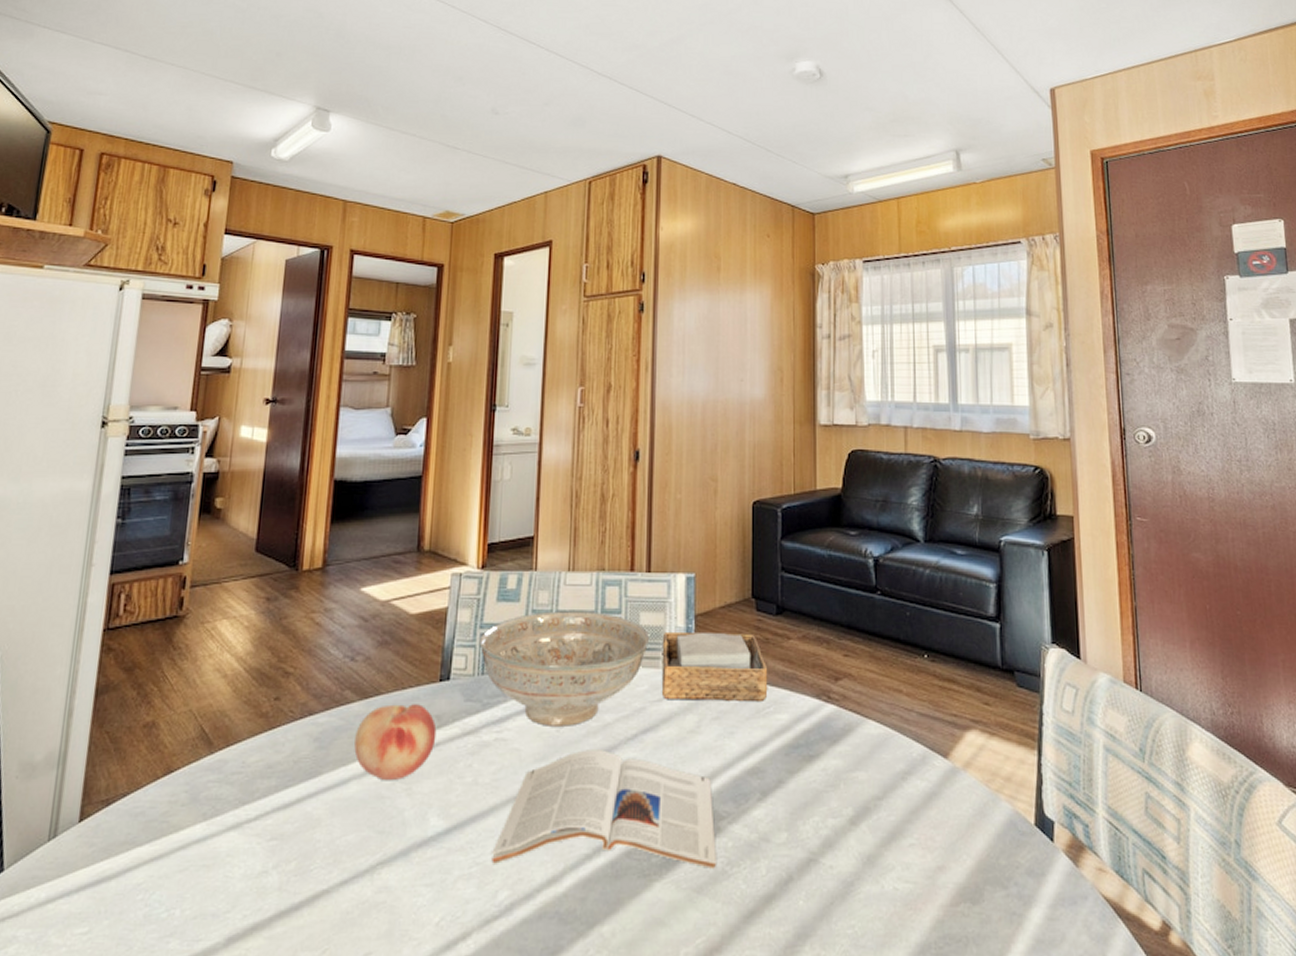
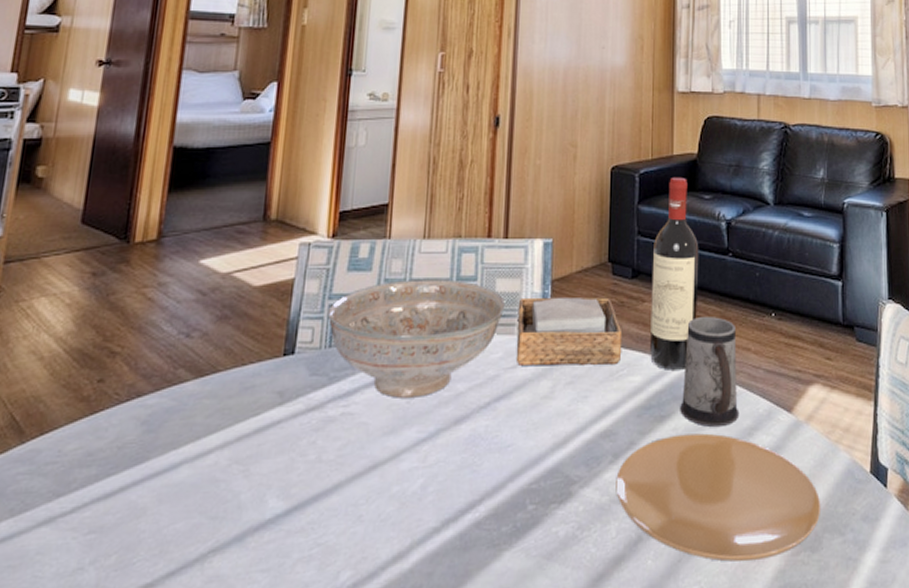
fruit: present [354,704,437,781] -> none [186,381,279,464]
magazine: present [491,750,717,868] -> none [334,419,568,544]
plate: none [765,775,982,909] -> present [616,433,821,562]
wine bottle: none [797,512,846,709] -> present [650,176,699,370]
mug: none [829,656,892,770] -> present [680,317,740,428]

